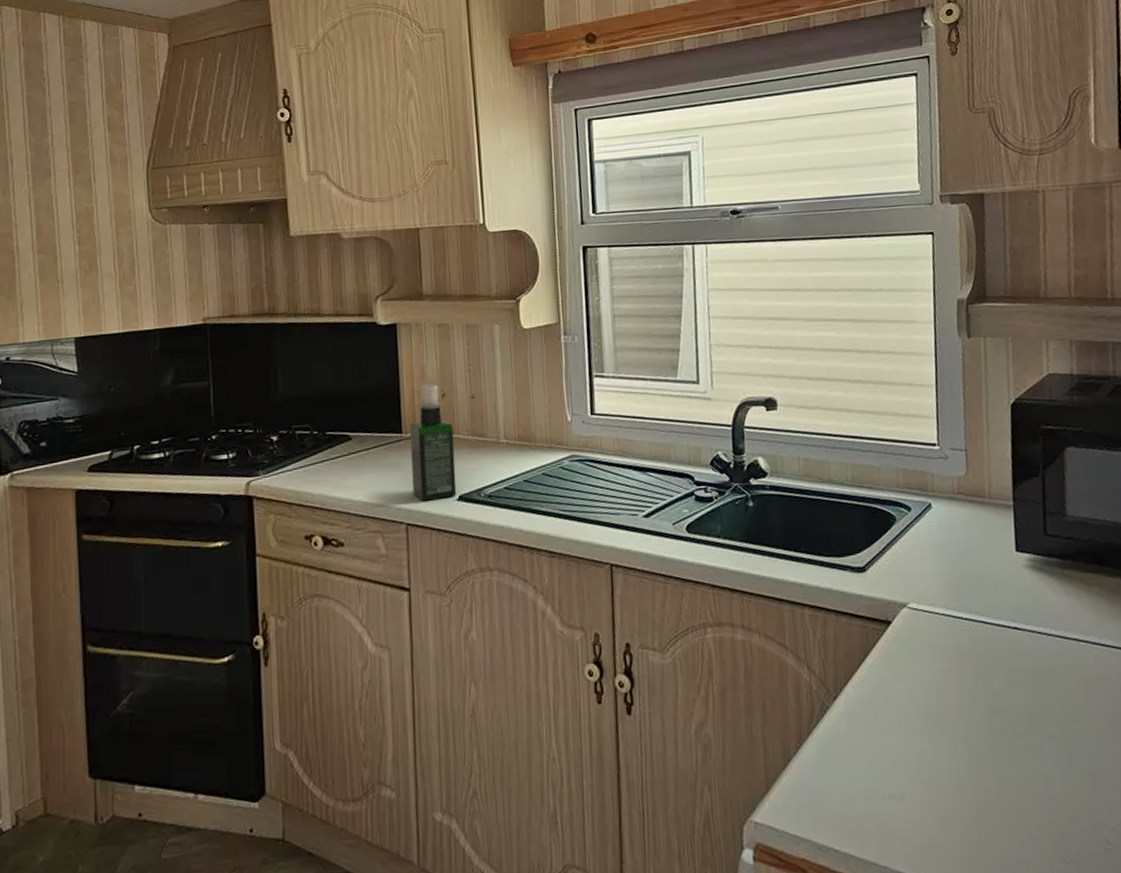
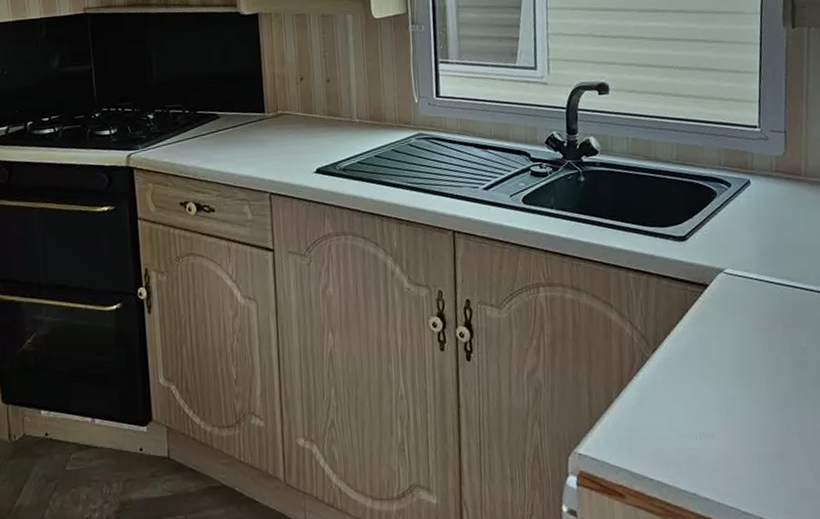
spray bottle: present [410,384,457,501] -> none [271,69,315,173]

